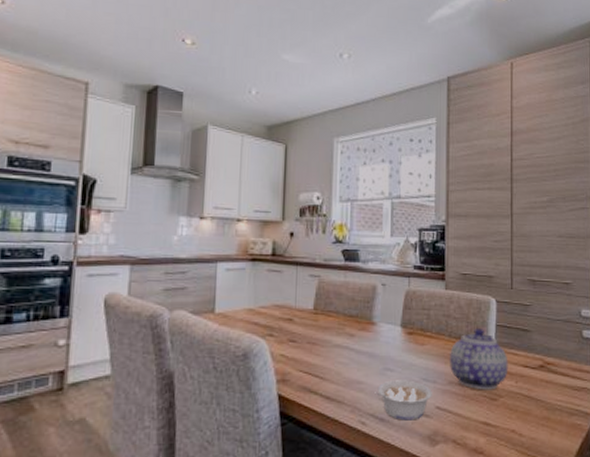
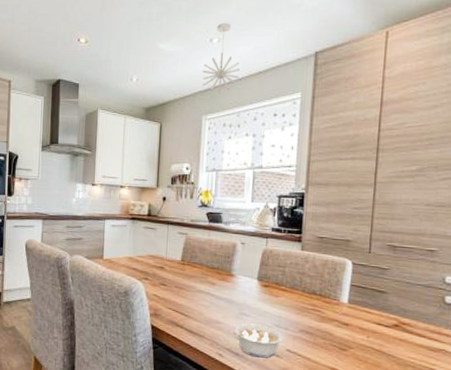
pendant light: none [332,38,374,115] -> present [202,23,241,94]
teapot: present [450,327,508,390] -> none [302,285,361,341]

